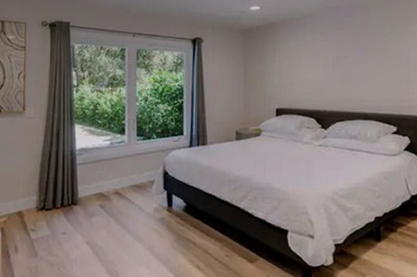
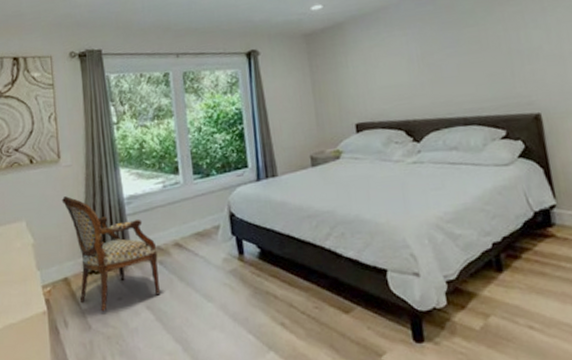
armchair: none [22,143,100,243] -> present [61,196,161,312]

